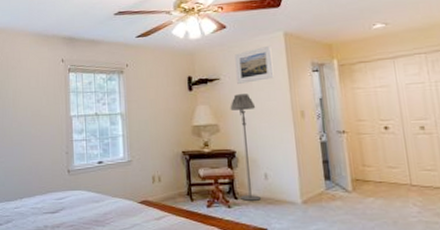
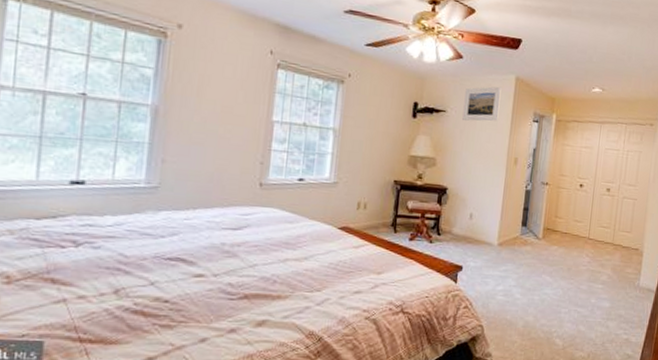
floor lamp: present [230,94,261,201] -> none [443,130,476,239]

